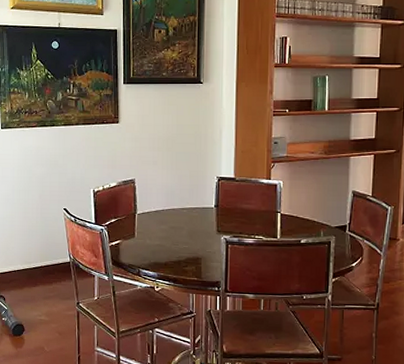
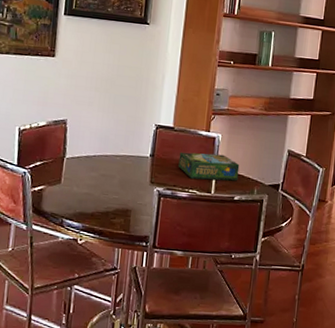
board game: none [242,200,304,226] -> present [178,152,240,181]

